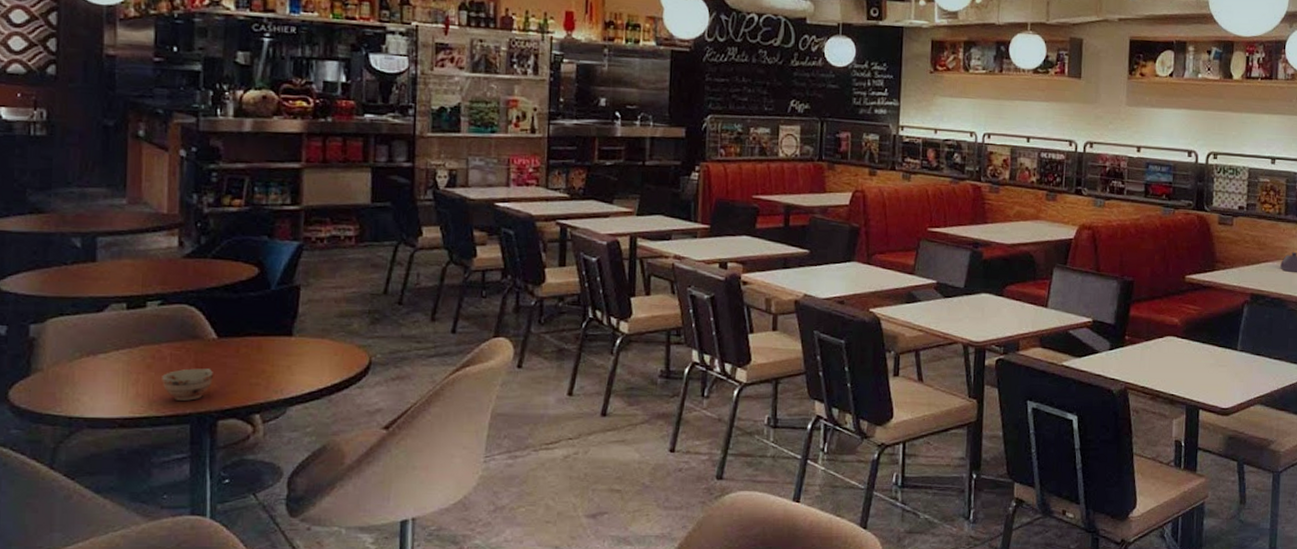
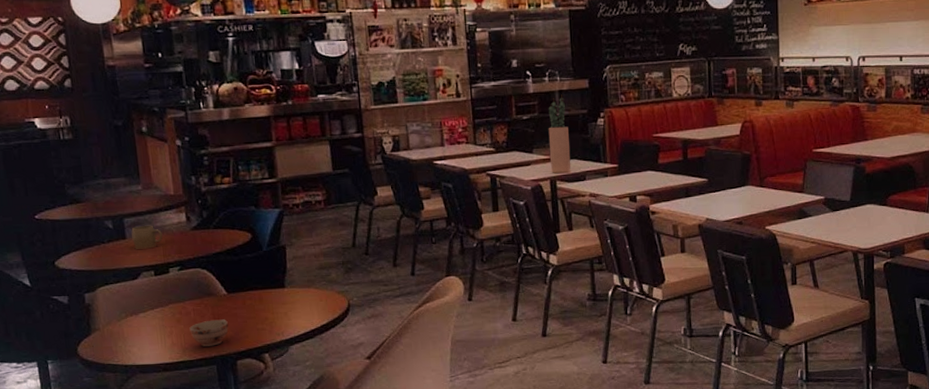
mug: none [104,247,144,277] -> present [131,225,163,250]
vase: none [632,141,658,230] -> present [548,94,572,173]

